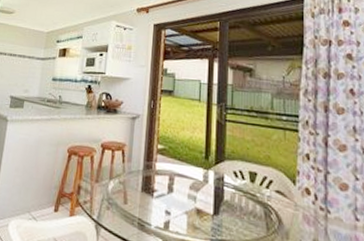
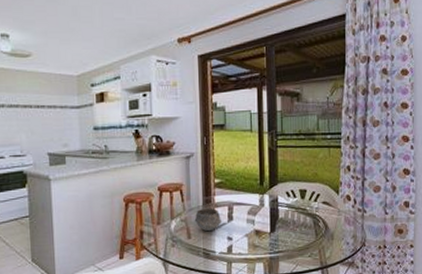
bowl: none [132,173,162,200] -> present [194,207,223,232]

